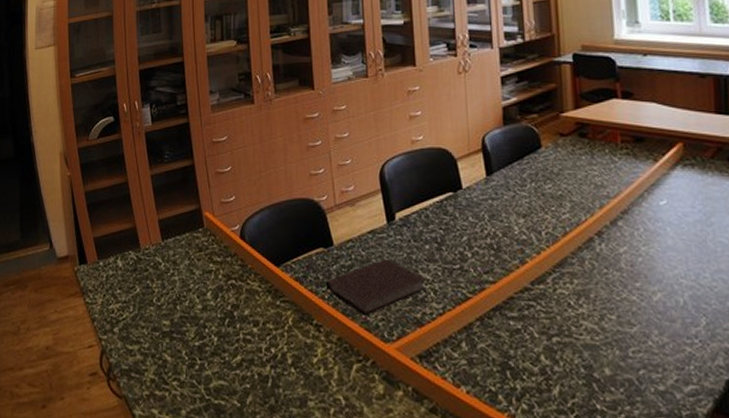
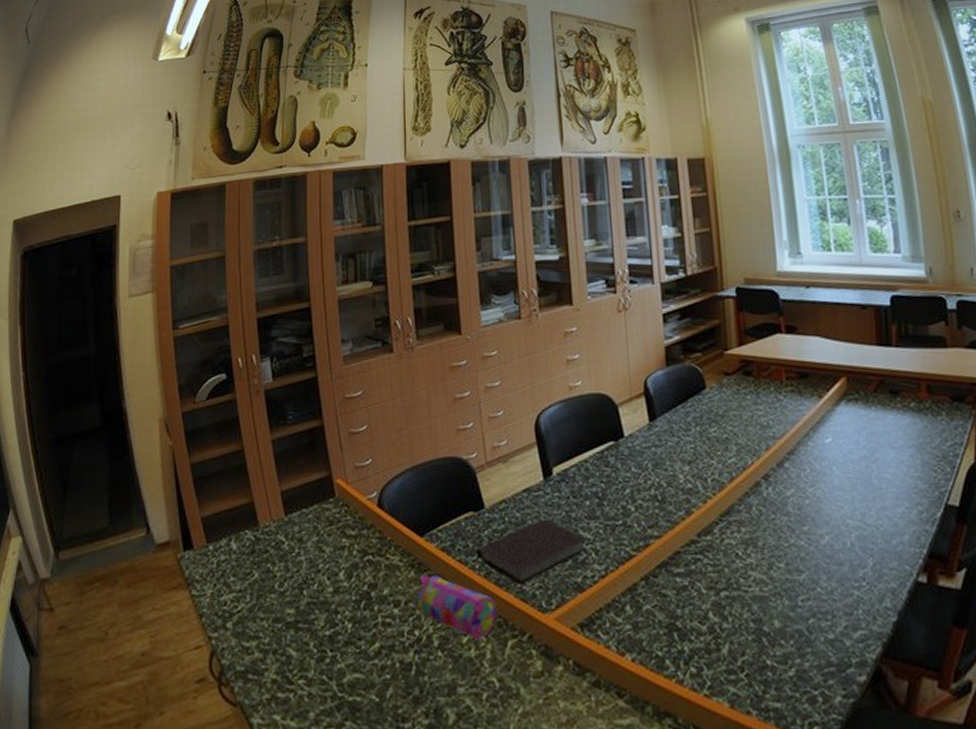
pencil case: none [269,299,344,362] -> present [412,573,497,640]

